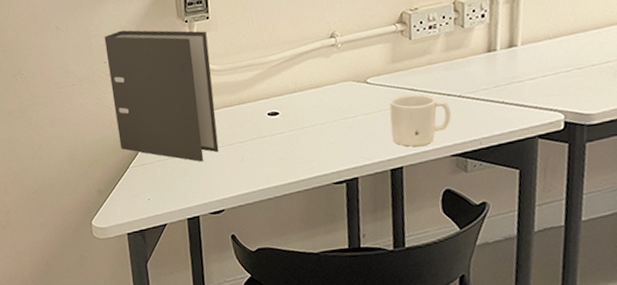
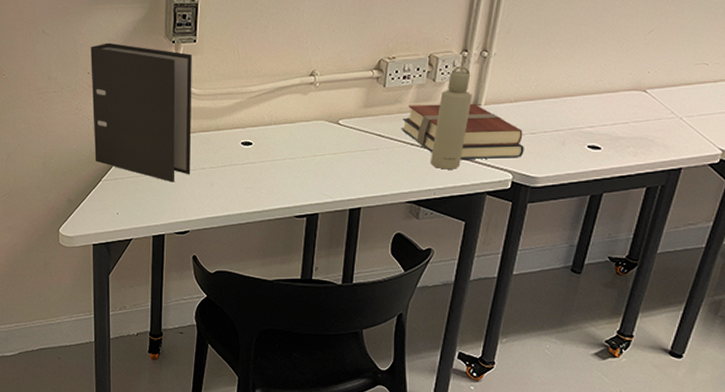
mug: present [389,94,451,147] -> none [355,139,411,190]
books: none [434,45,573,104] -> present [401,103,524,159]
bottle: none [471,7,507,118] -> present [431,65,472,170]

